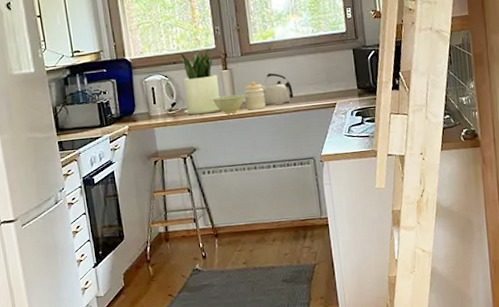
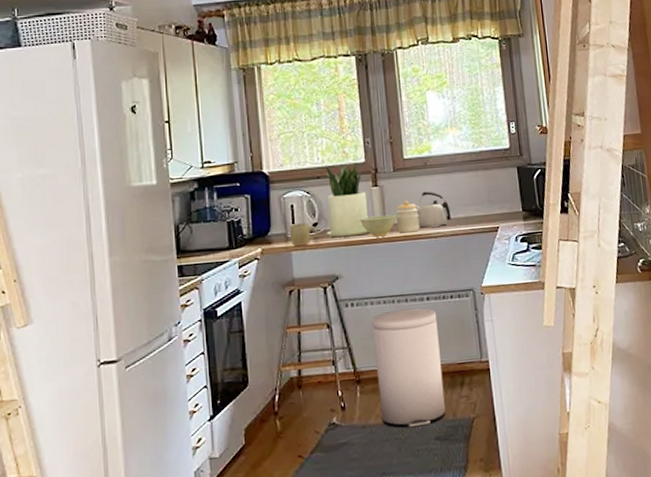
mug: none [152,103,176,123] -> present [290,223,317,246]
pedal bin: none [226,174,292,273] -> present [372,308,447,428]

